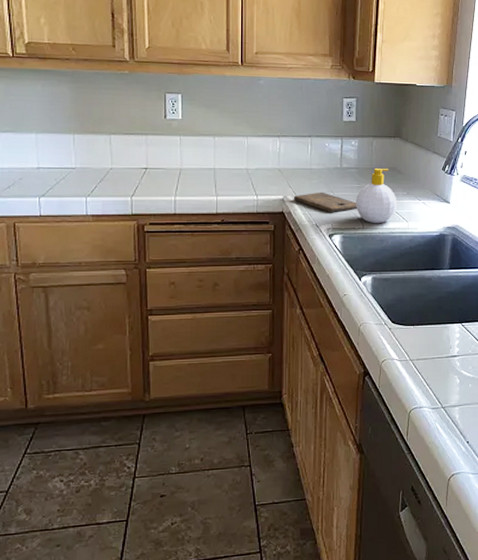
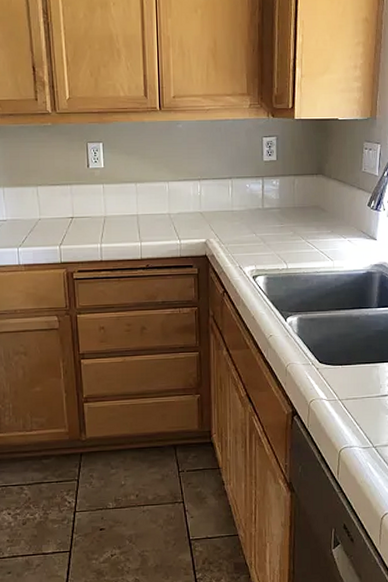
cutting board: present [293,192,357,213] -> none [216,233,281,255]
soap bottle: present [356,169,397,223] -> none [279,207,322,263]

